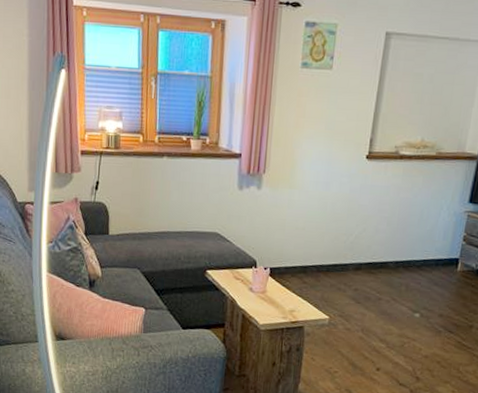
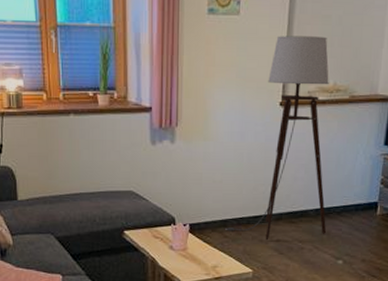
floor lamp: none [305,91,418,289] -> present [225,36,329,241]

